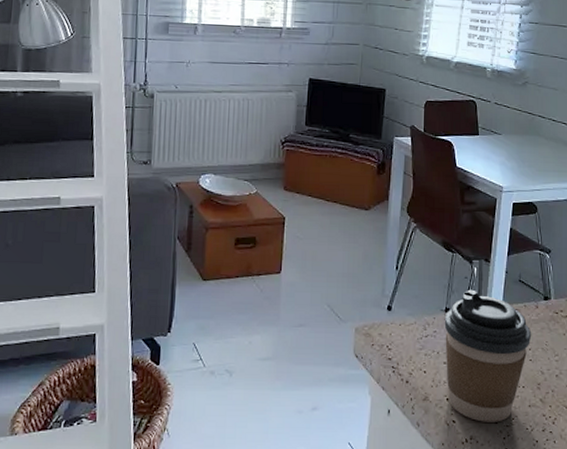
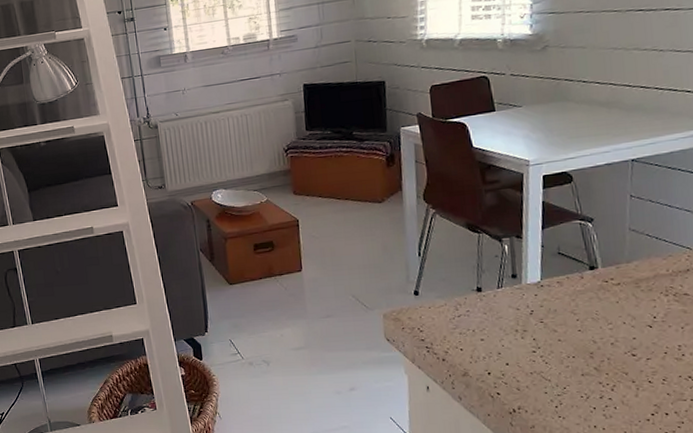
coffee cup: present [444,289,532,422] -> none [476,267,579,393]

